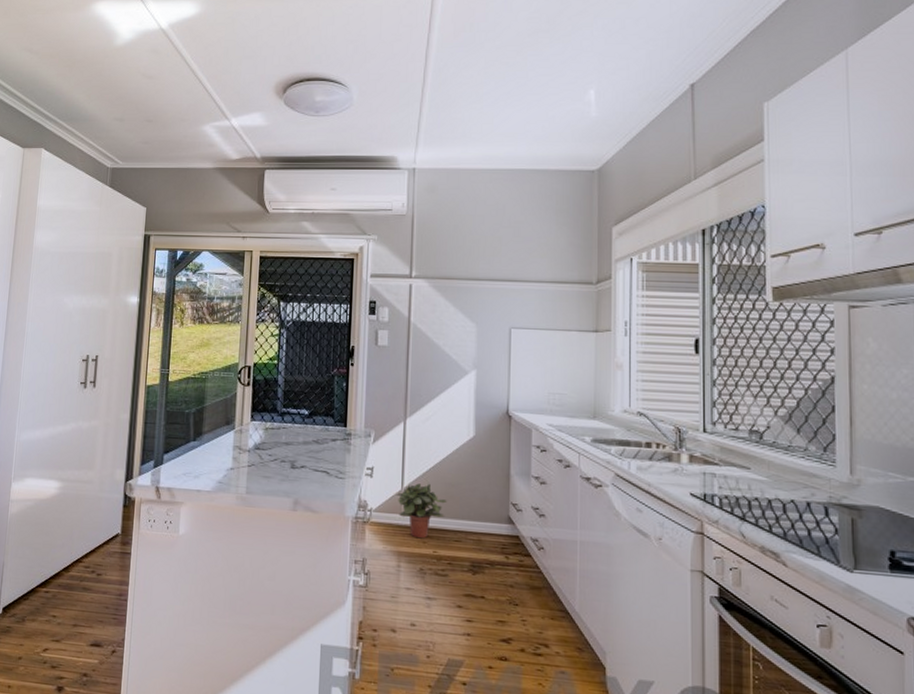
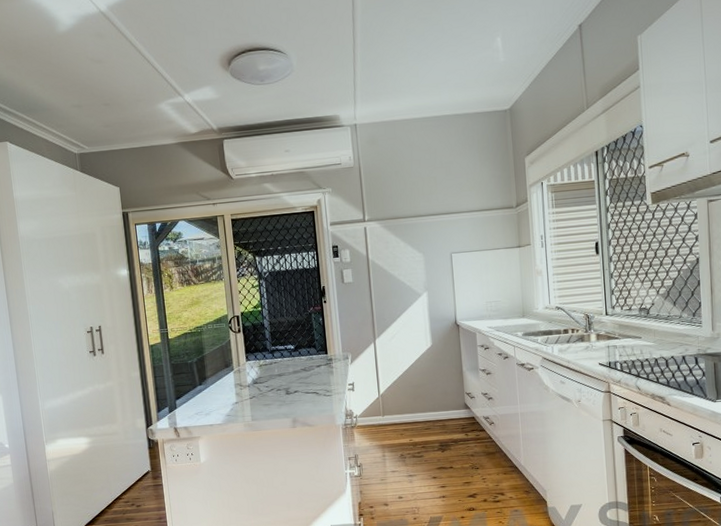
potted plant: present [397,483,447,539] -> none [375,388,416,432]

